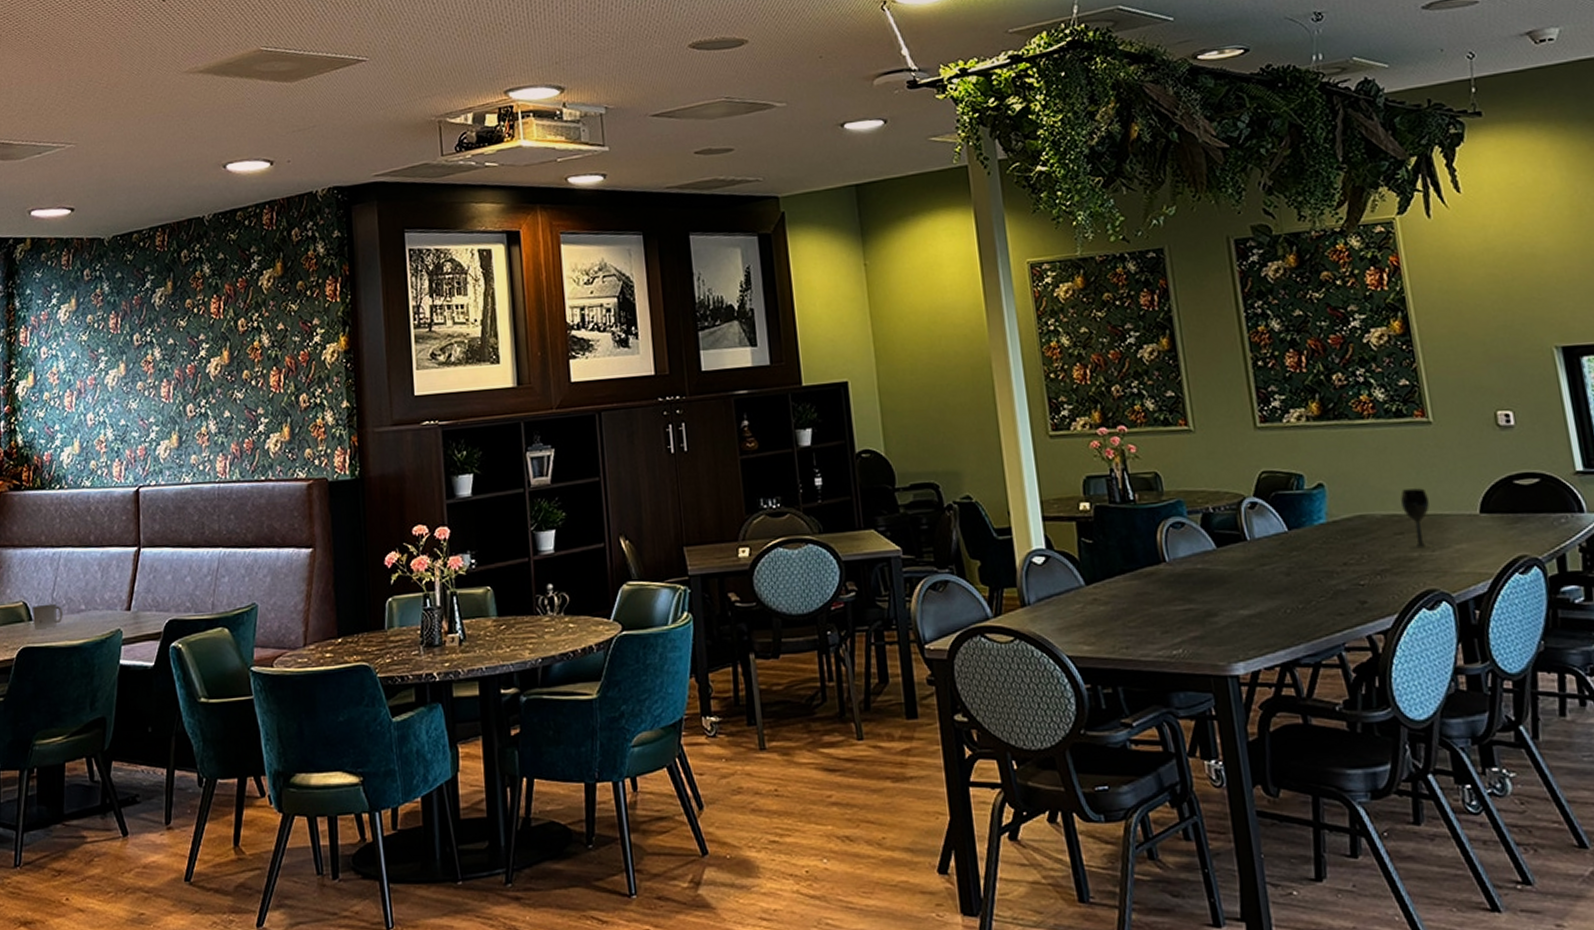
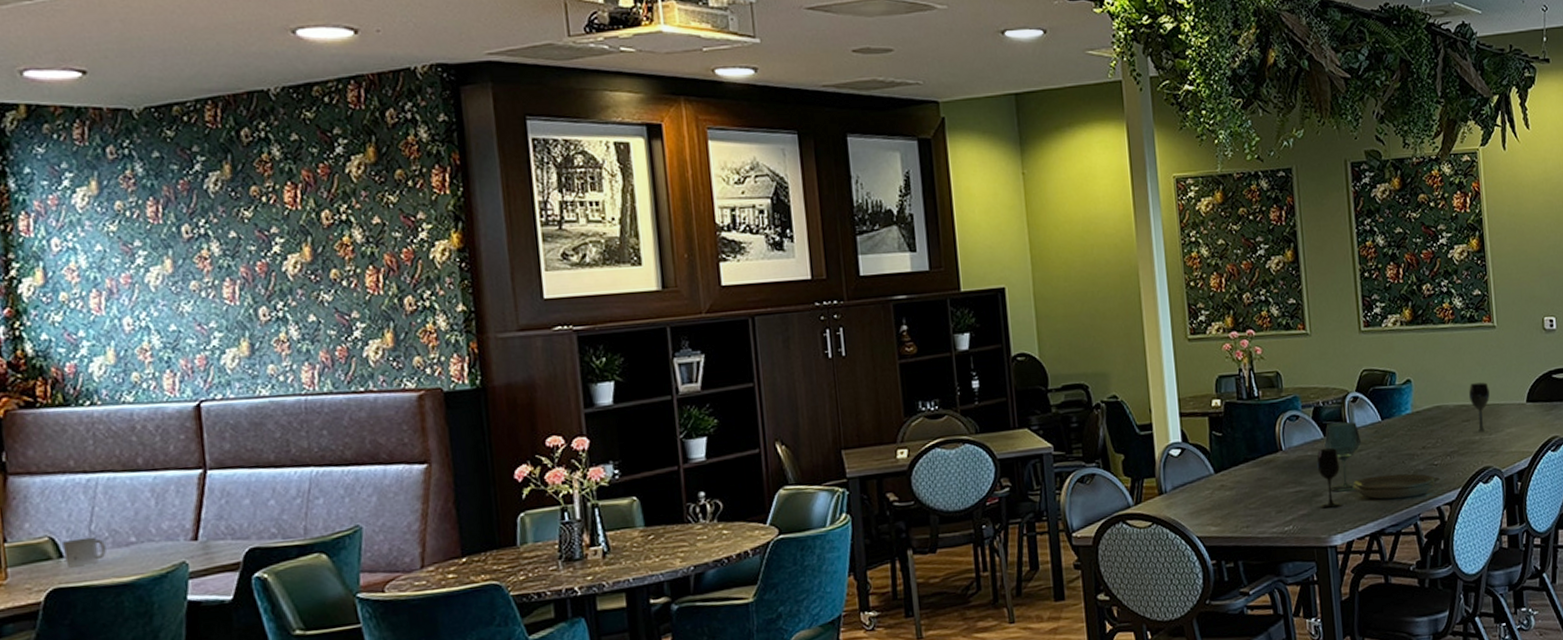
wine glass: none [1208,560,1242,631] -> present [1316,447,1341,509]
wine glass: none [1217,530,1265,613] -> present [1324,421,1362,492]
plate: none [1256,594,1362,624] -> present [1353,473,1435,499]

